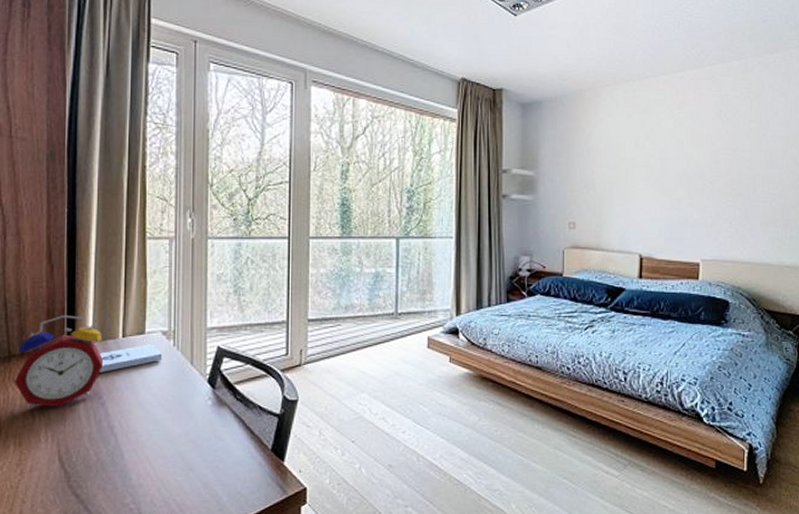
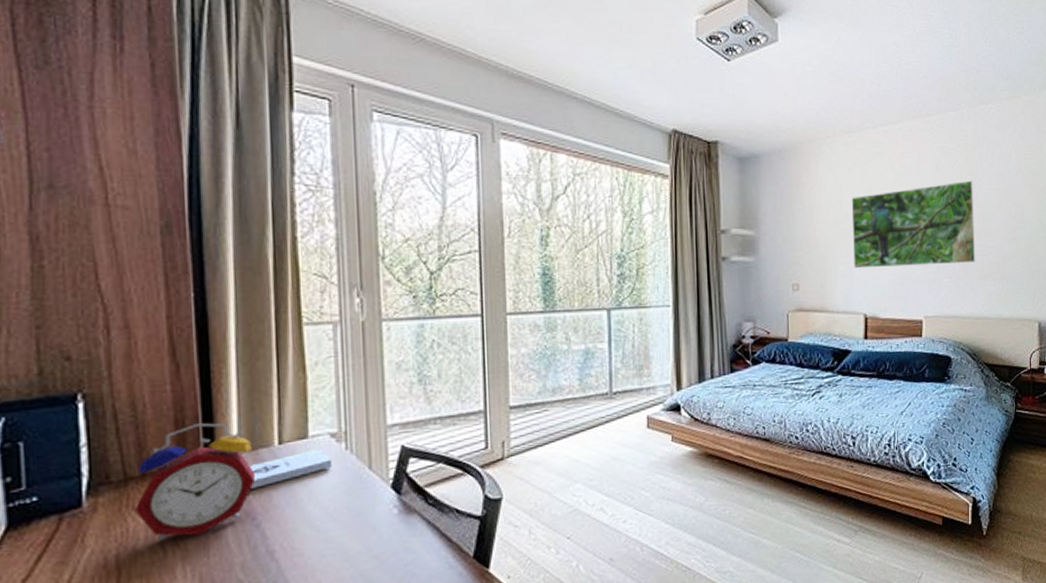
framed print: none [629,128,758,210] -> present [851,180,976,269]

